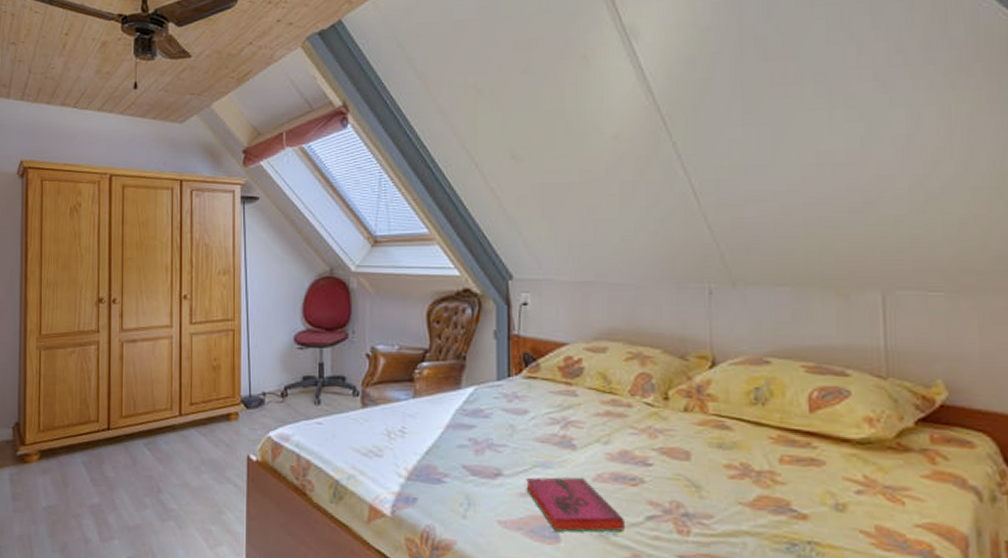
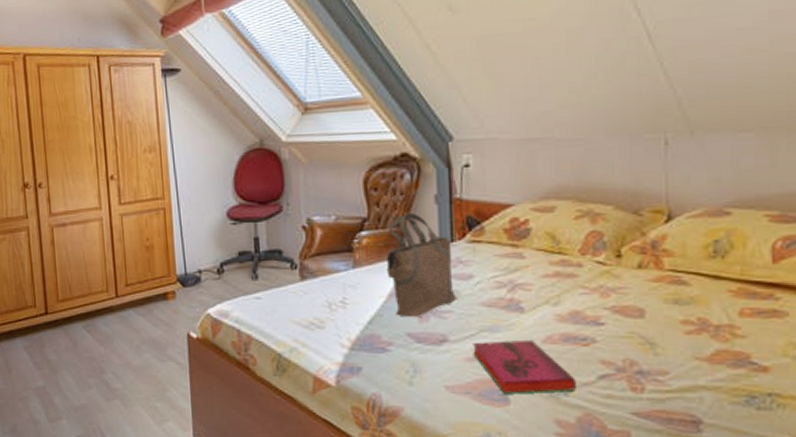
tote bag: none [445,346,512,450] -> present [386,212,457,318]

